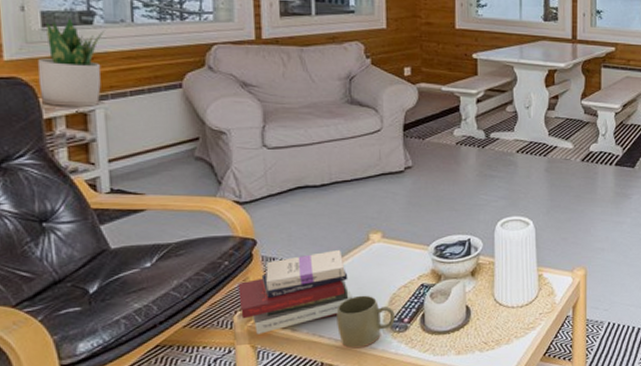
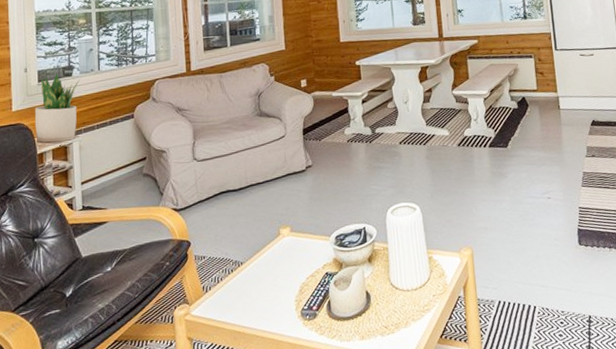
books: present [238,249,352,335] -> none [177,245,268,327]
mug: present [336,295,395,349] -> none [256,286,305,338]

